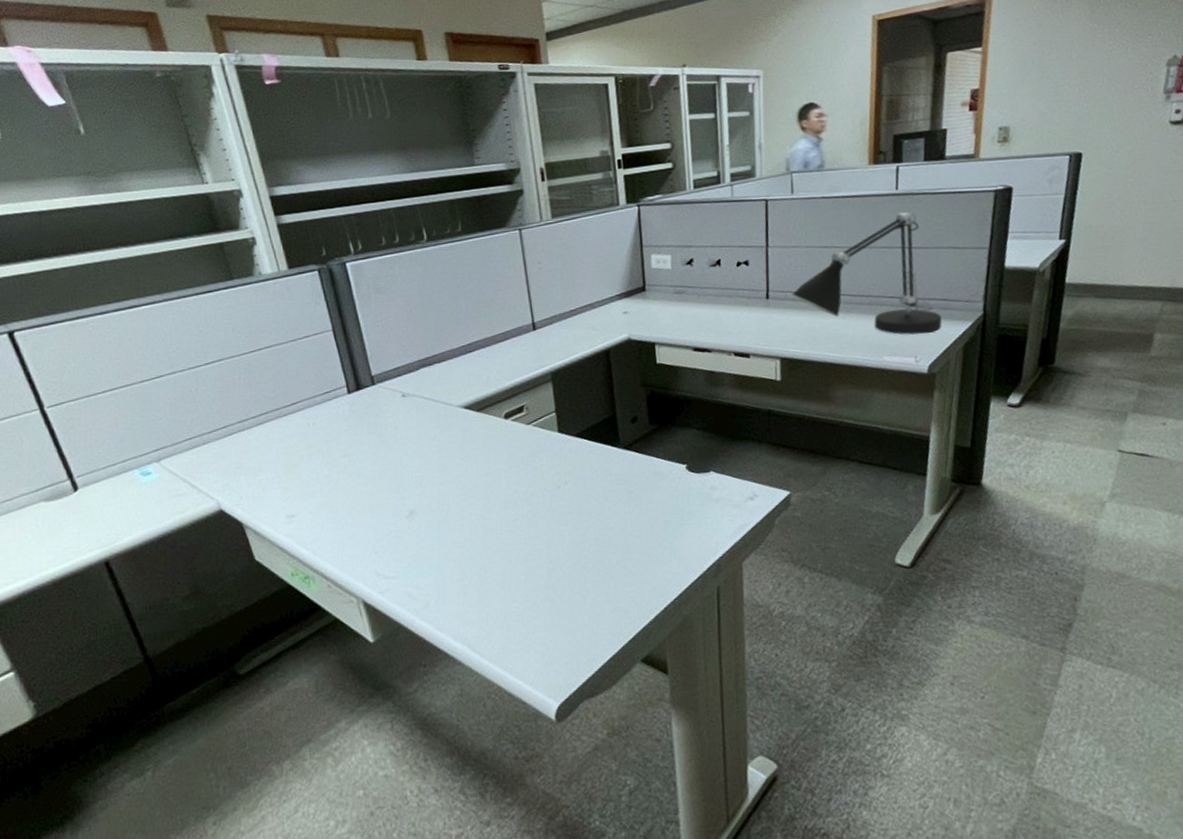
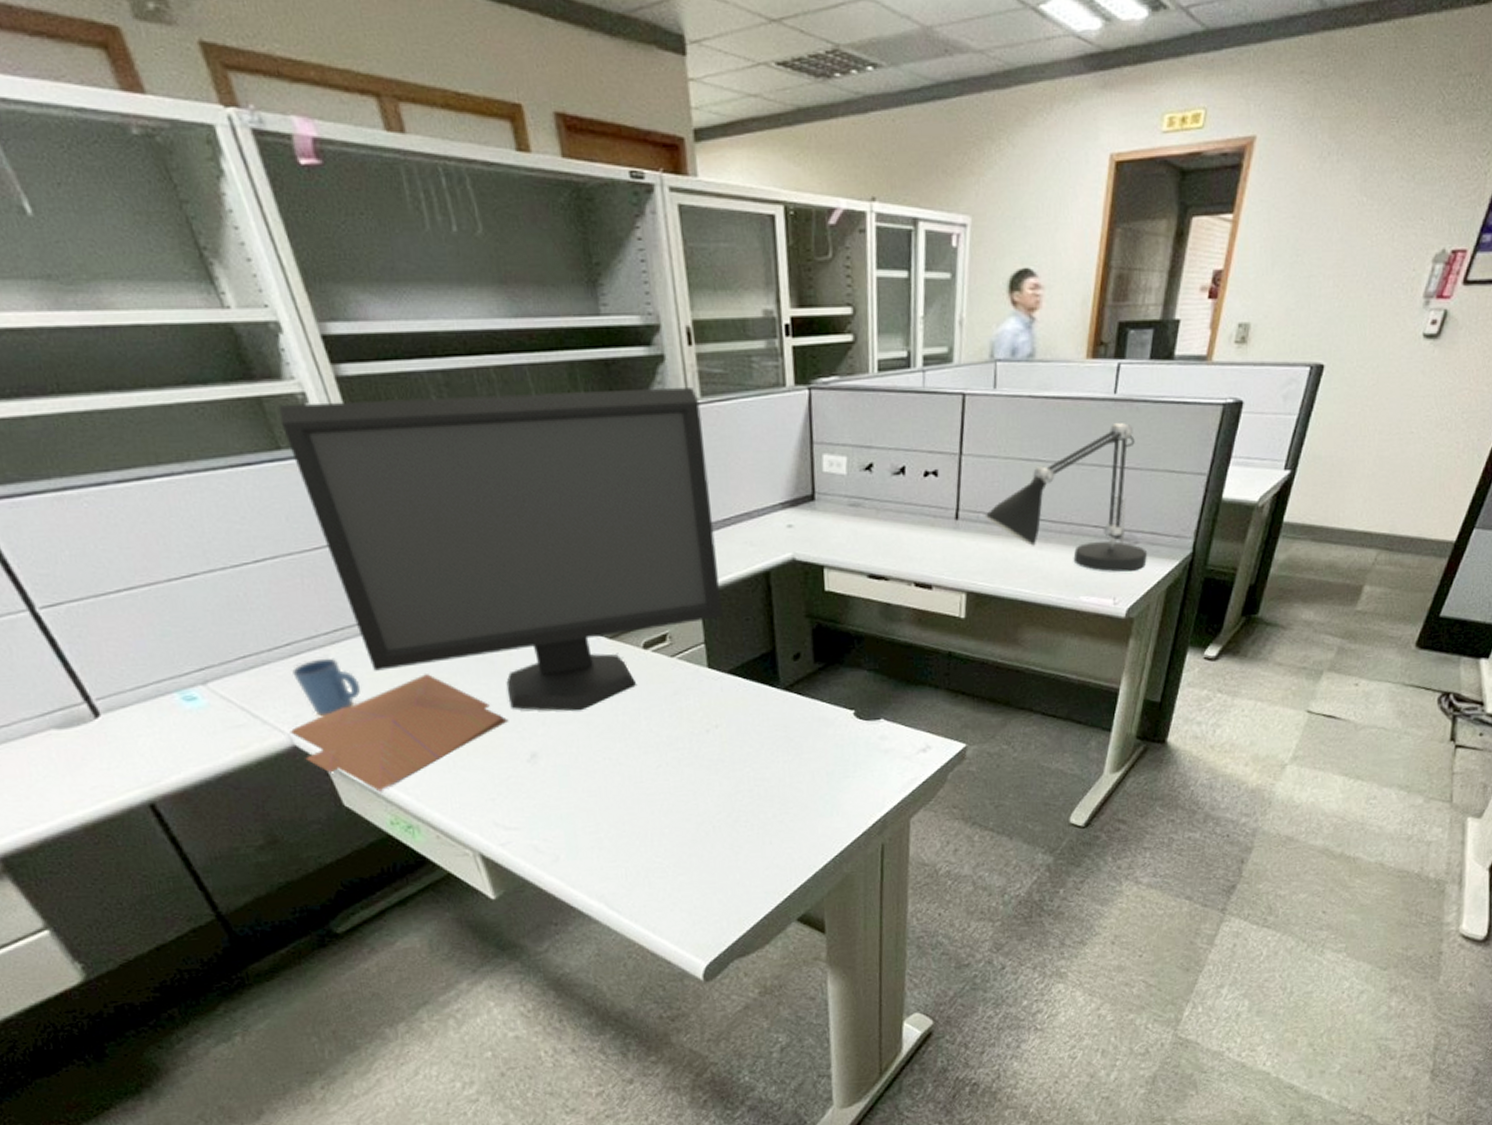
papers: none [218,447,392,547] -> present [289,674,509,792]
mug: none [225,436,277,484] -> present [292,657,361,716]
monitor: none [234,212,571,474] -> present [278,388,723,711]

